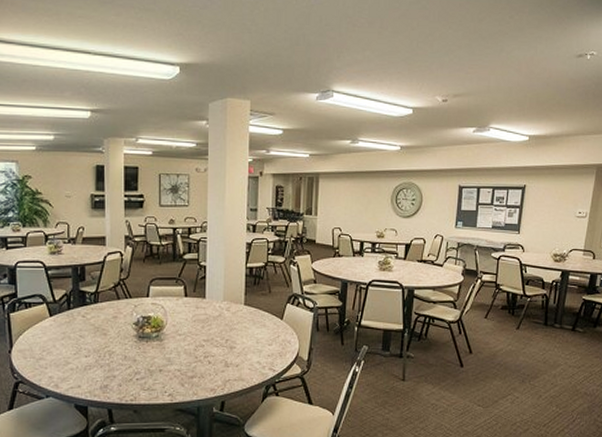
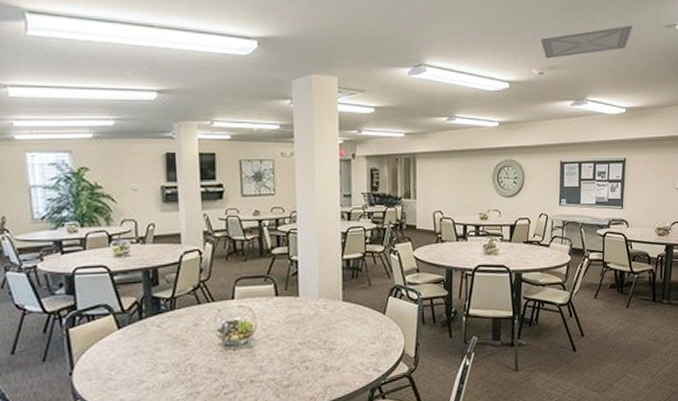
ceiling vent: none [446,54,542,87] -> present [540,25,633,59]

